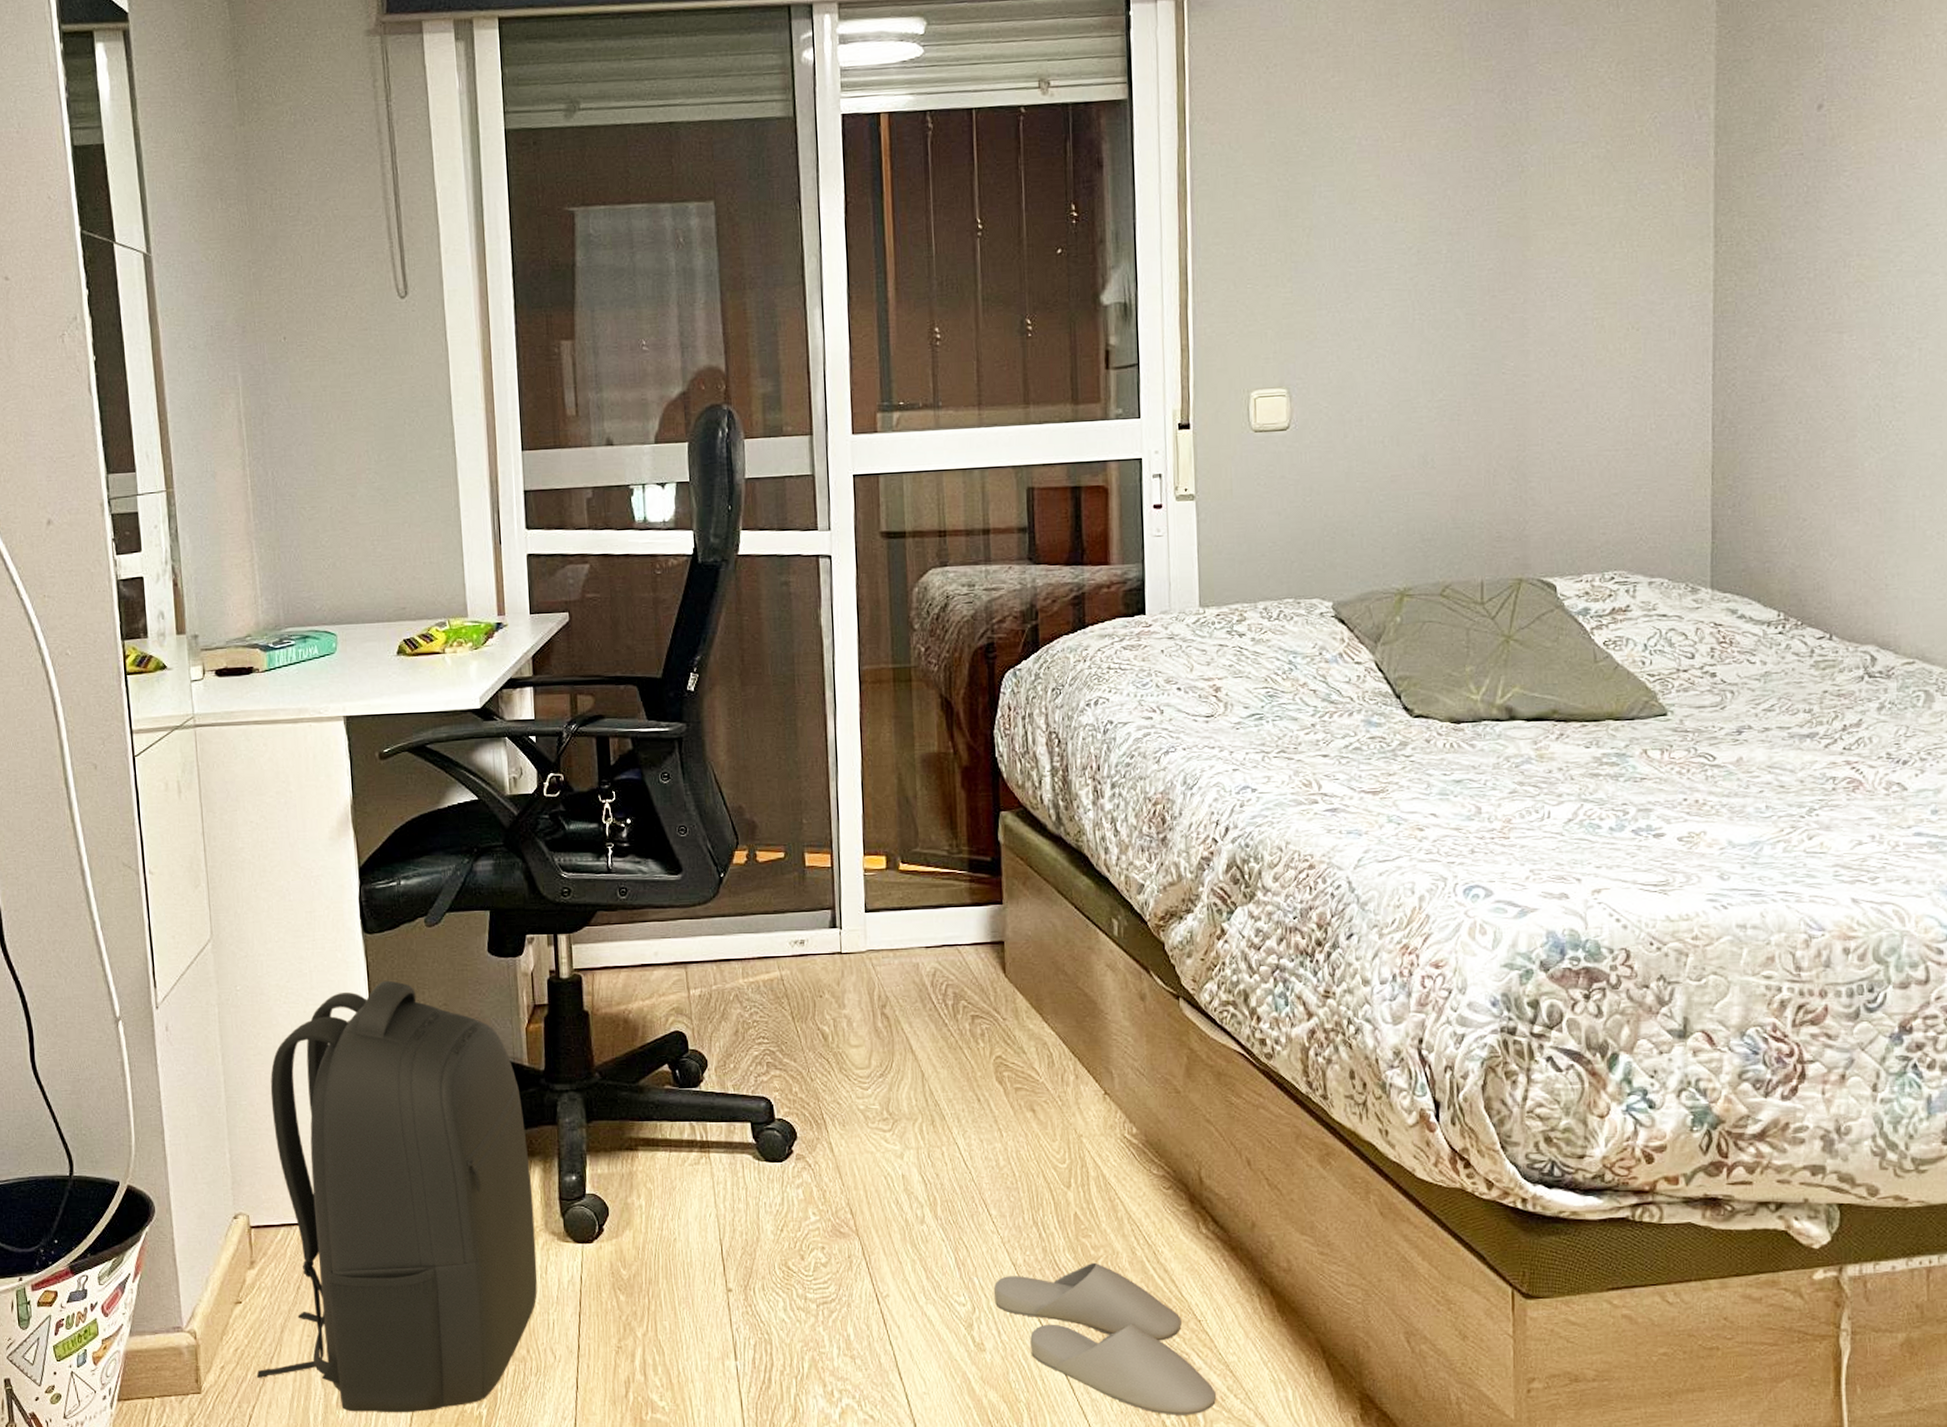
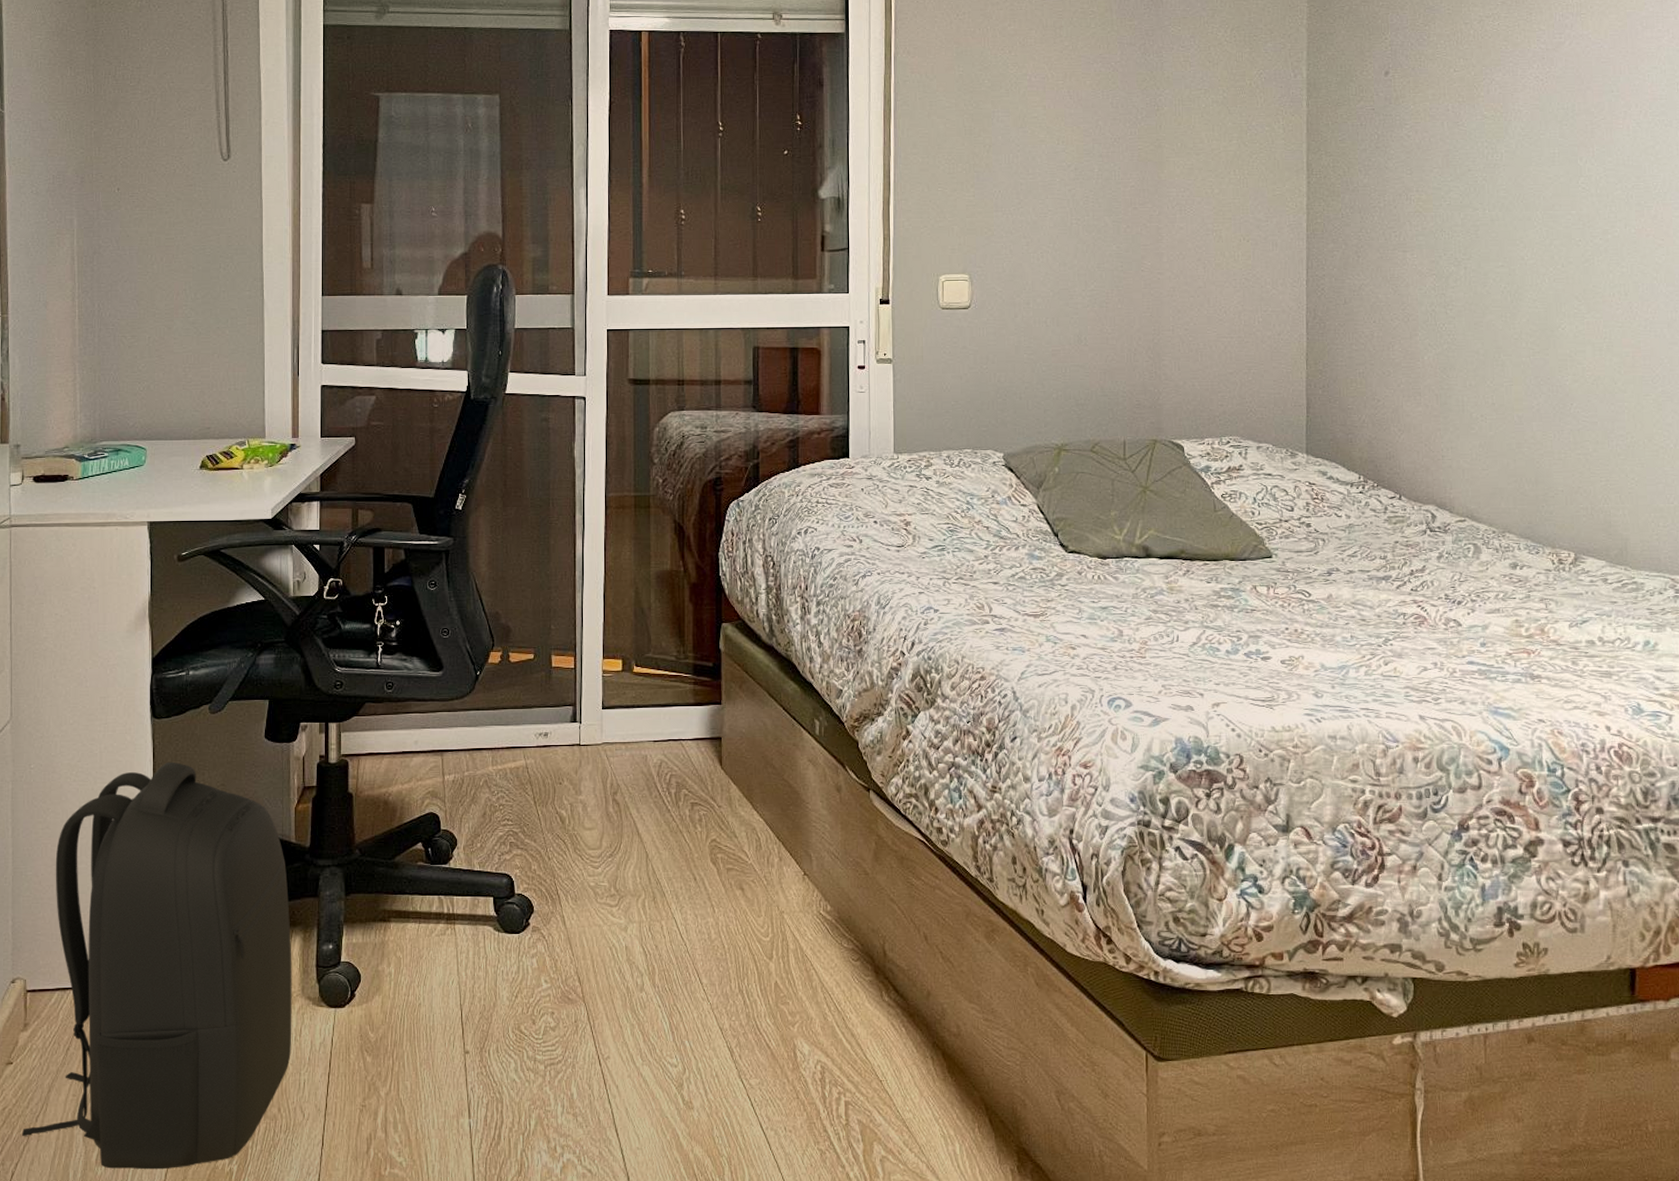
slippers: present [993,1262,1217,1415] -> none [702,1027,895,1168]

